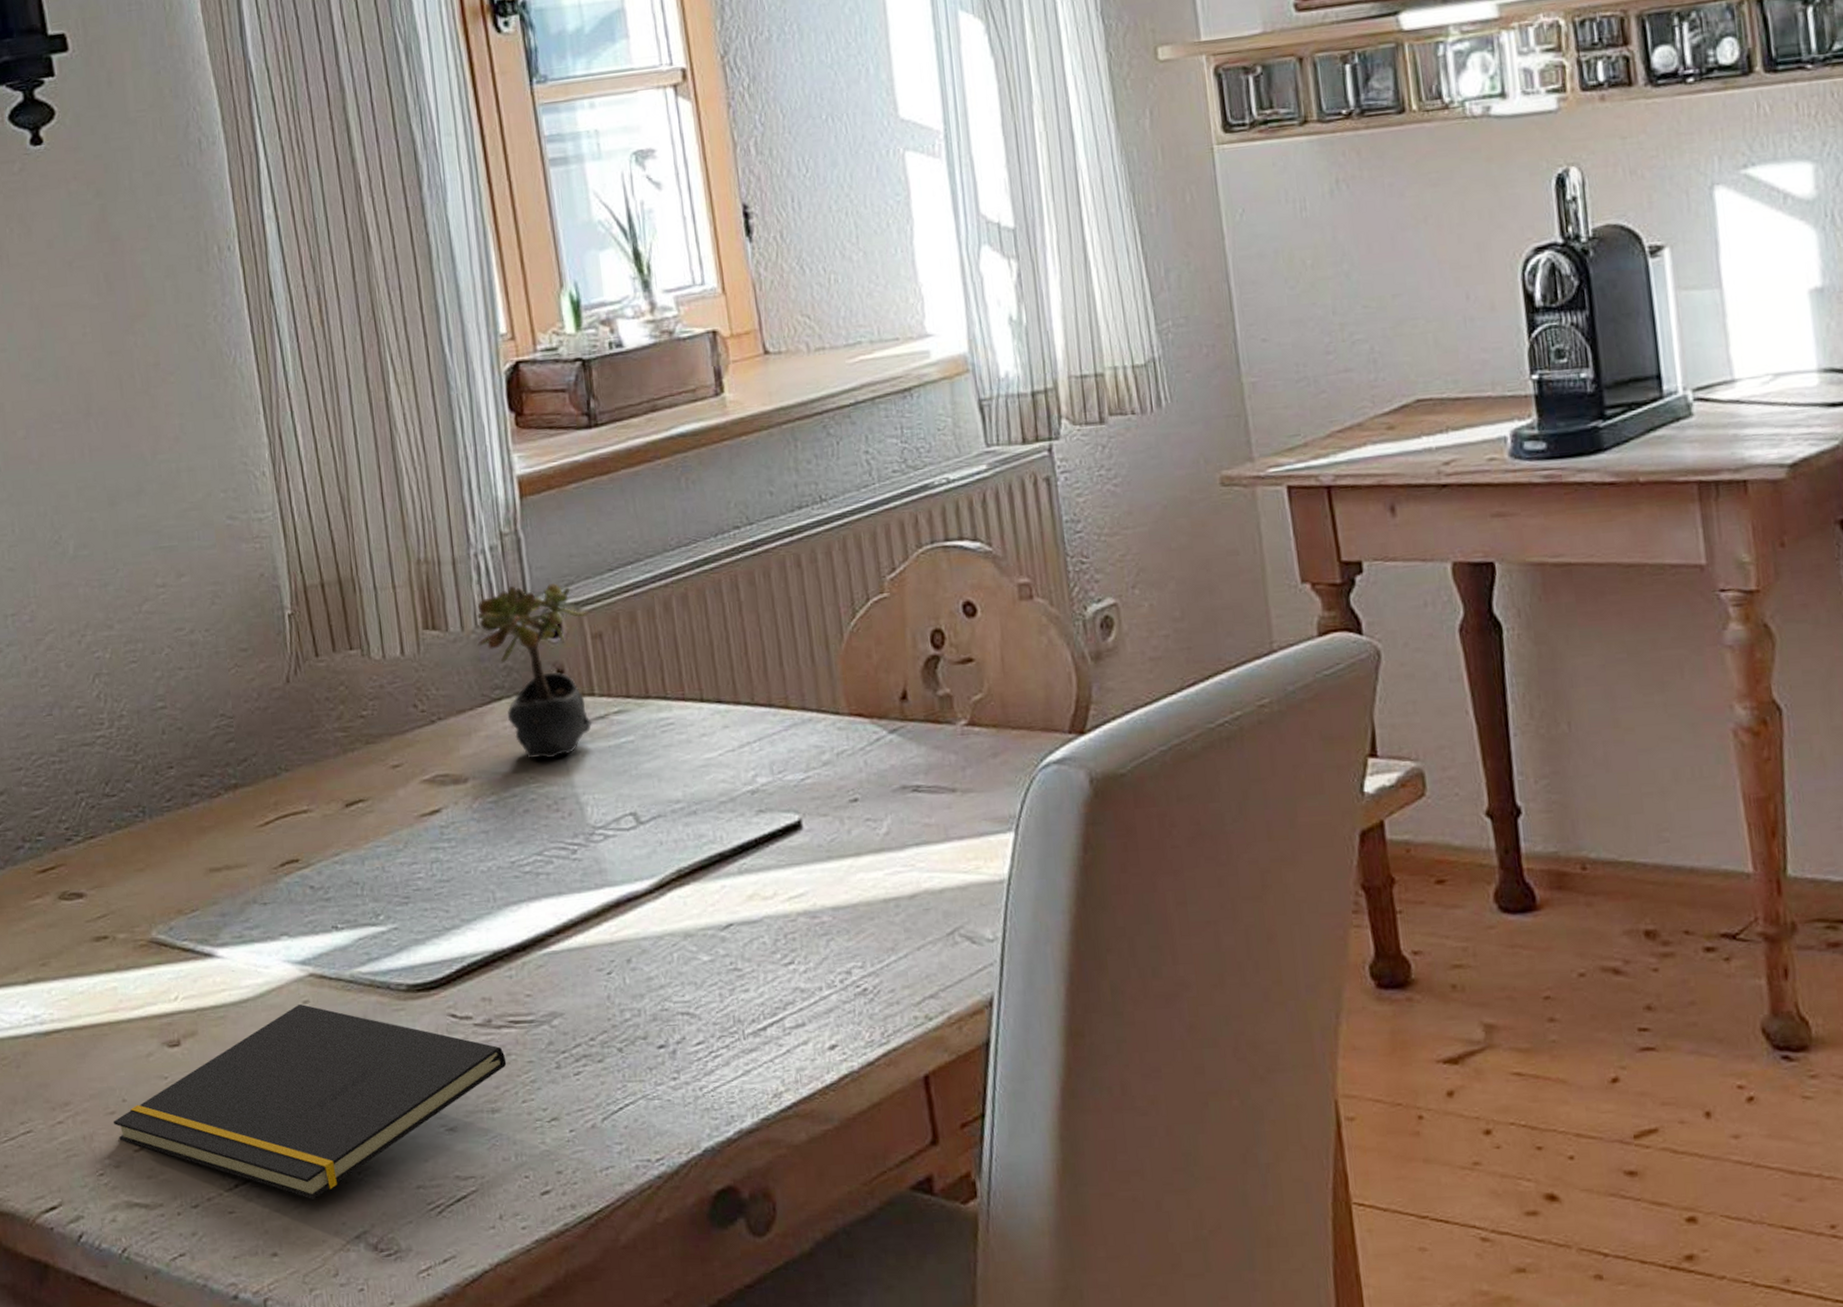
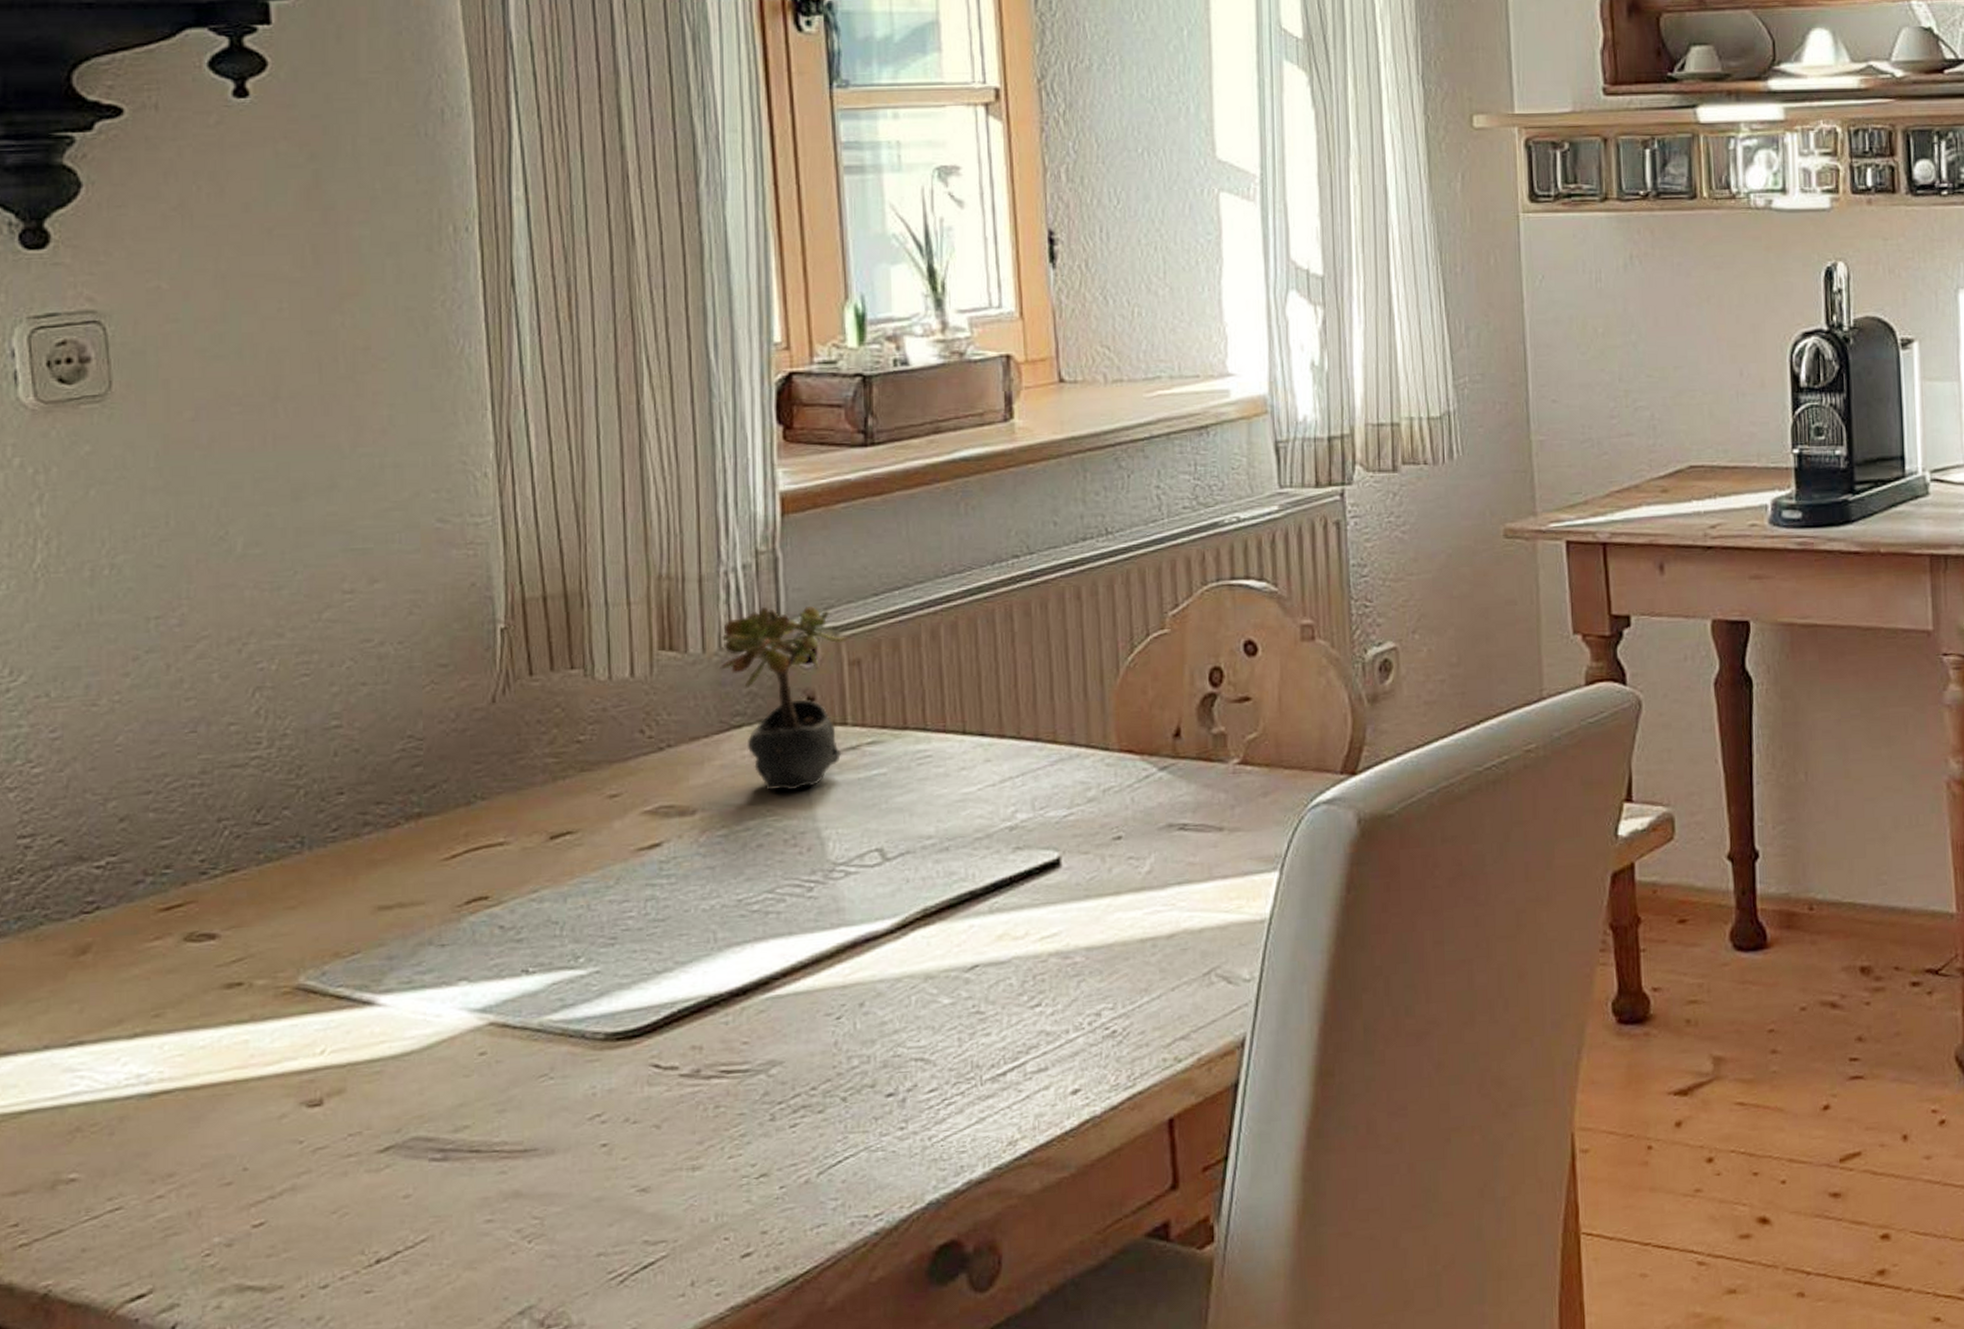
notepad: present [113,1003,507,1199] -> none [228,1055,714,1273]

